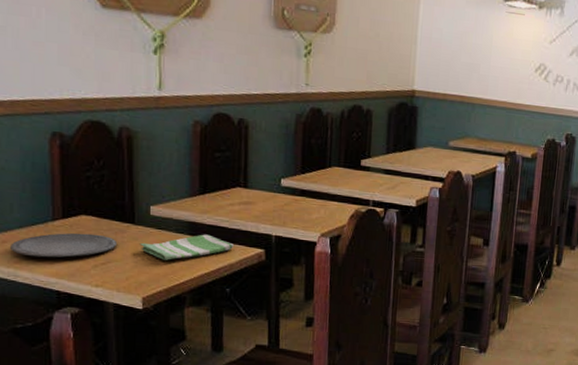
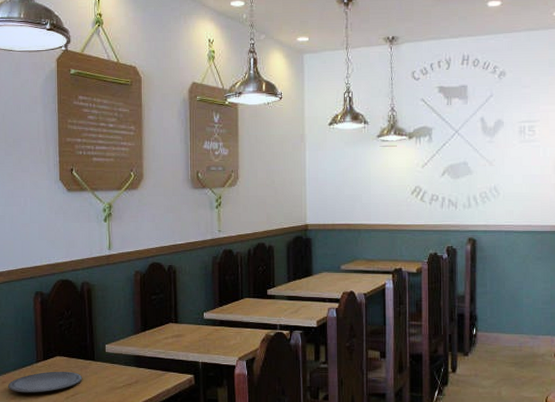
dish towel: present [139,234,233,261] -> none [98,365,169,390]

